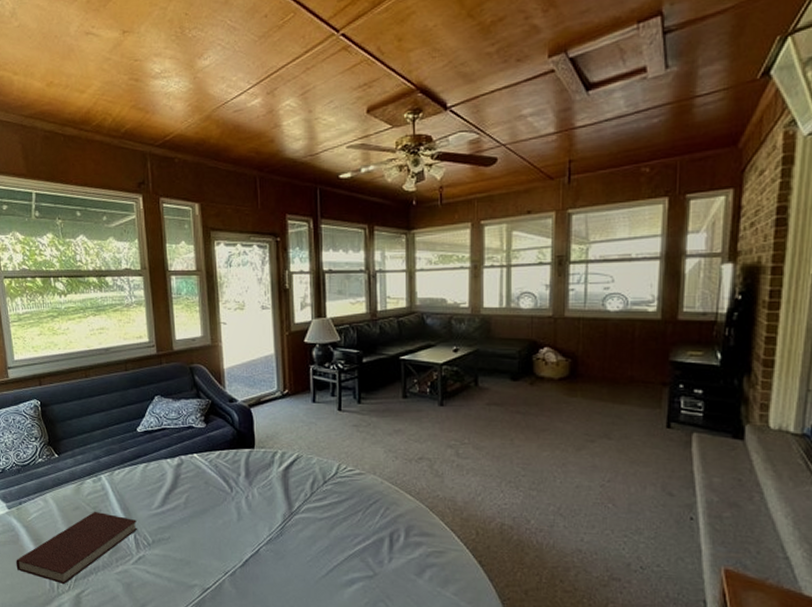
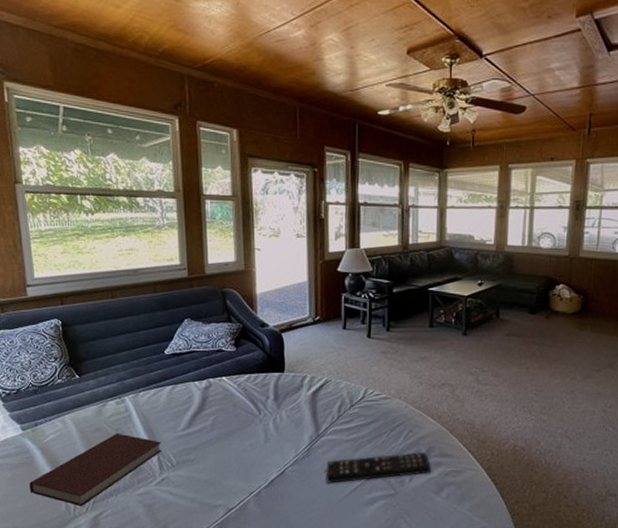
remote control: none [301,530,411,564] -> present [326,451,431,484]

